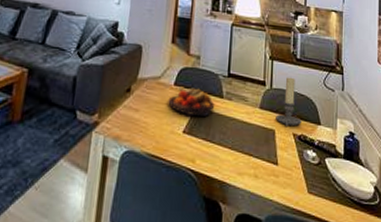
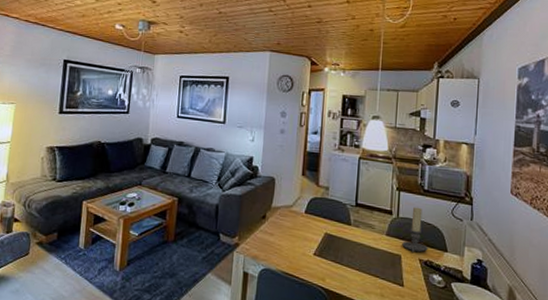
fruit bowl: present [168,86,215,116] -> none [299,214,343,241]

